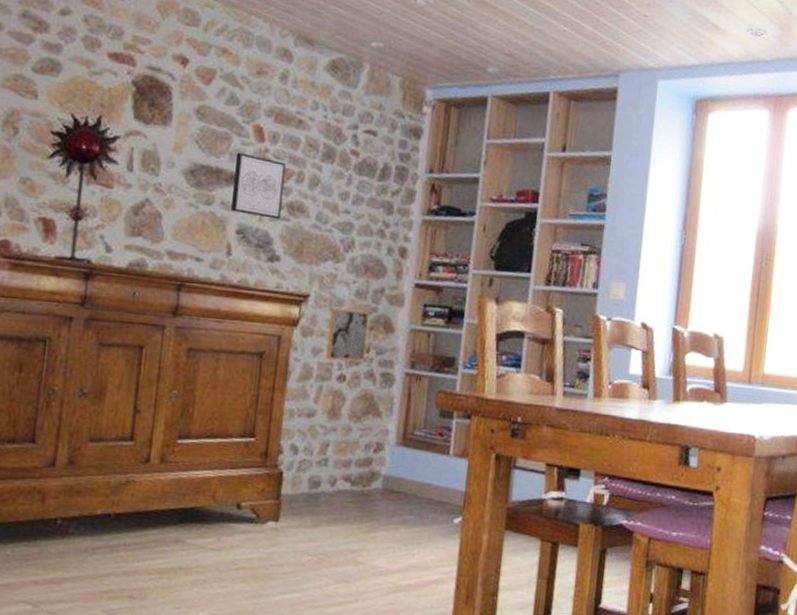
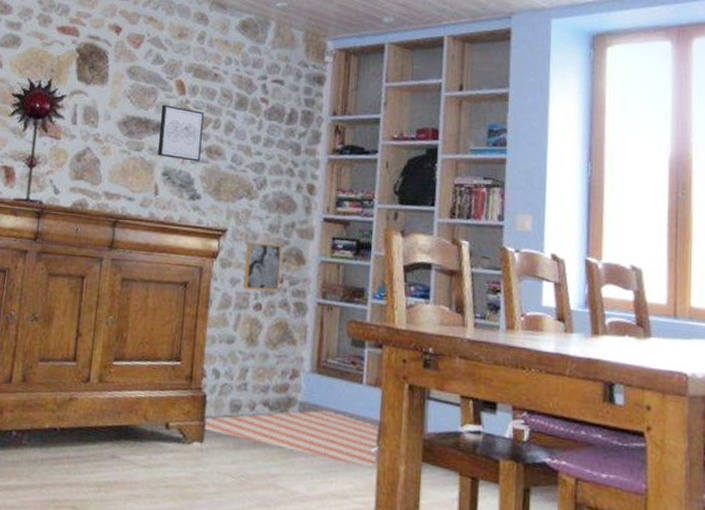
rug: none [280,482,464,538] -> present [204,410,379,467]

